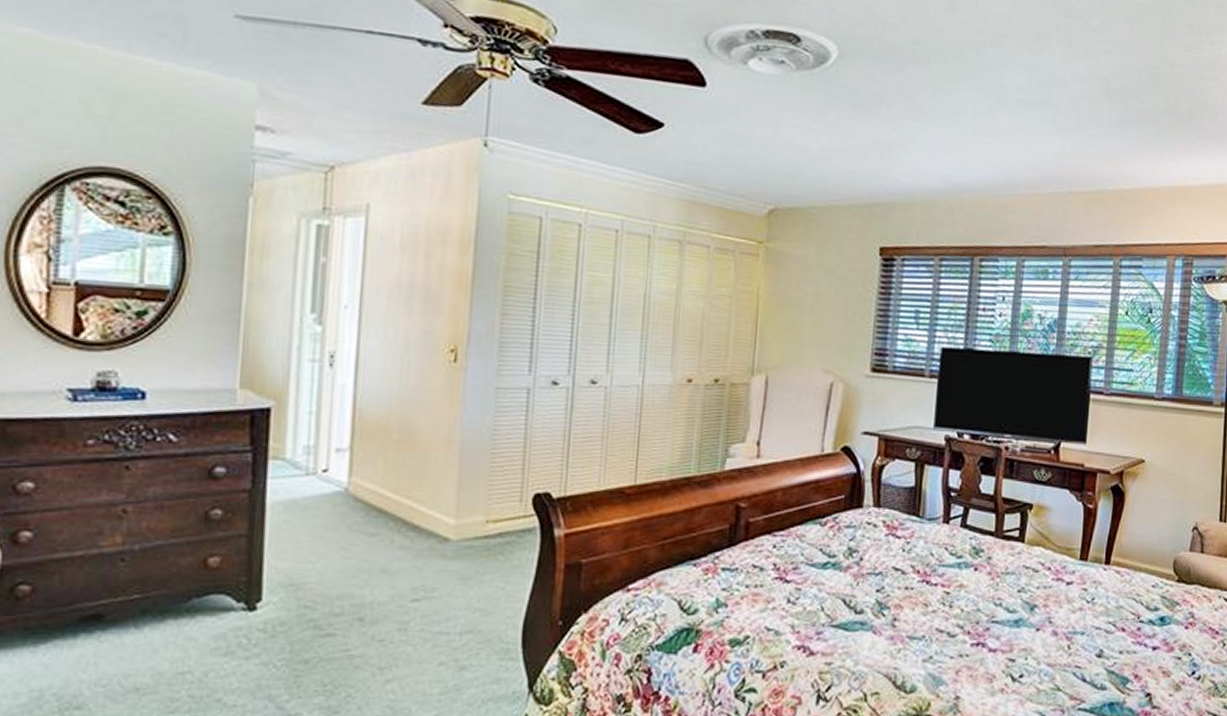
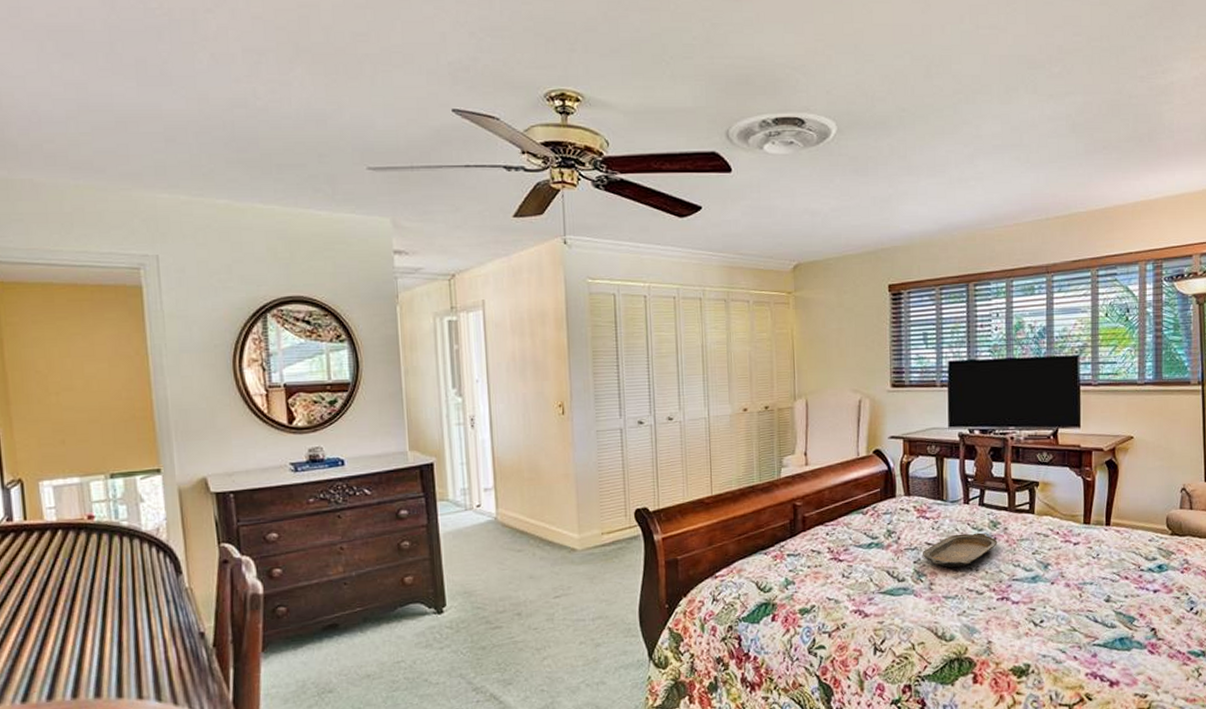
serving tray: none [888,560,979,602] -> present [923,532,998,568]

